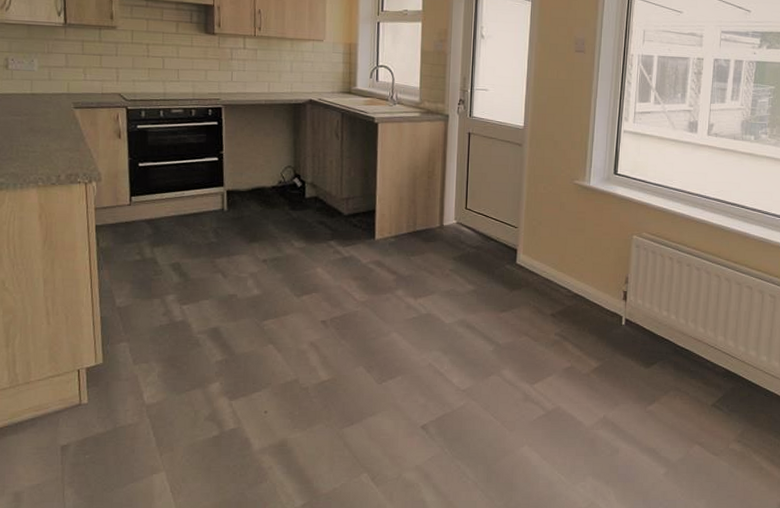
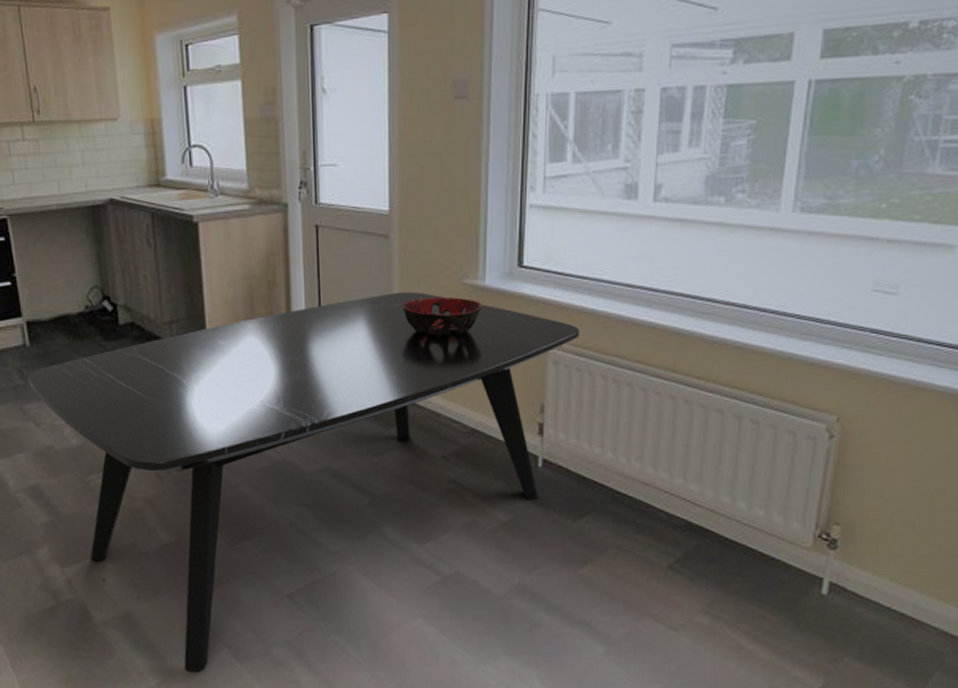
dining table: none [222,186,655,494] -> present [28,291,580,672]
decorative bowl: none [528,192,587,223] -> present [402,296,483,337]

